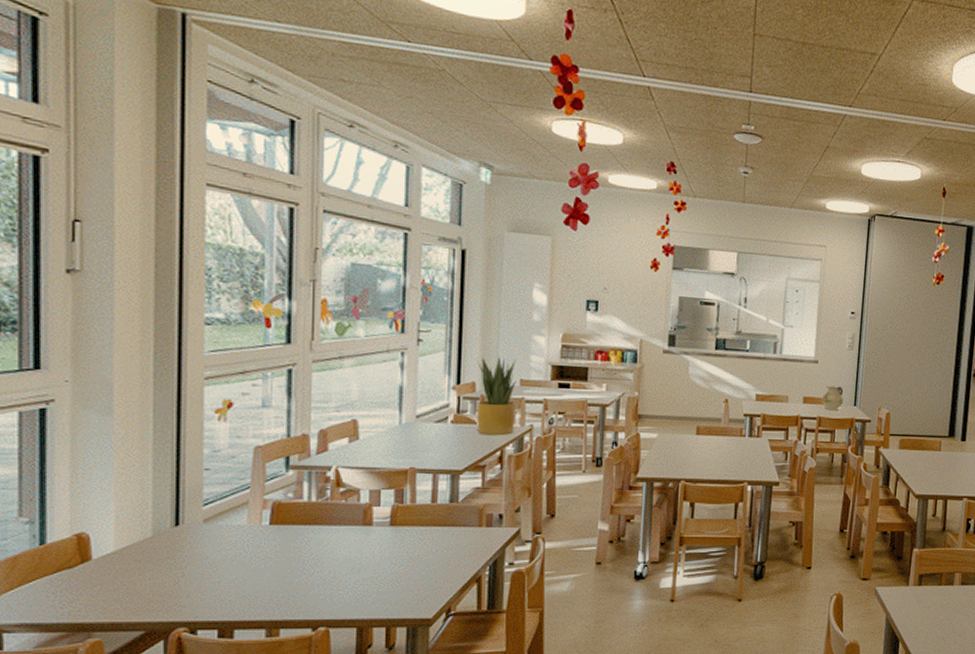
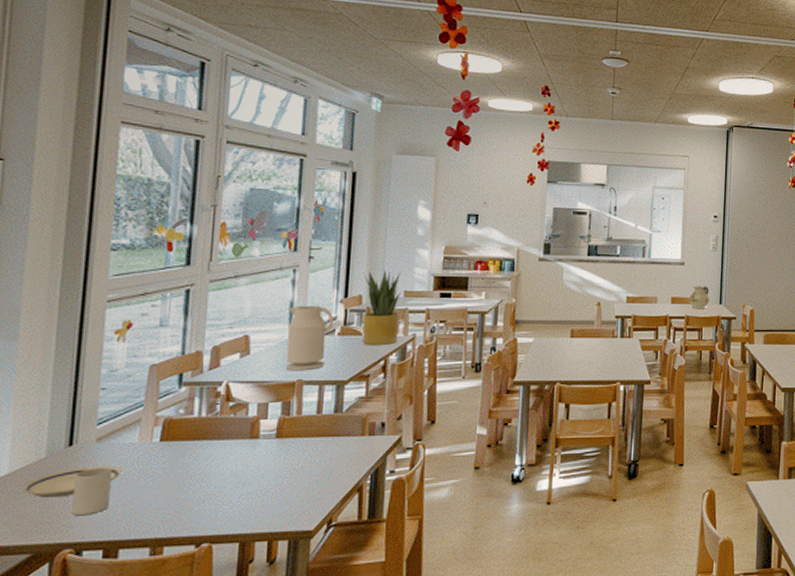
plate: none [130,547,232,576] -> present [22,465,122,498]
cup: none [183,548,221,596] -> present [72,467,112,516]
water jug: none [397,390,447,459] -> present [285,305,335,371]

